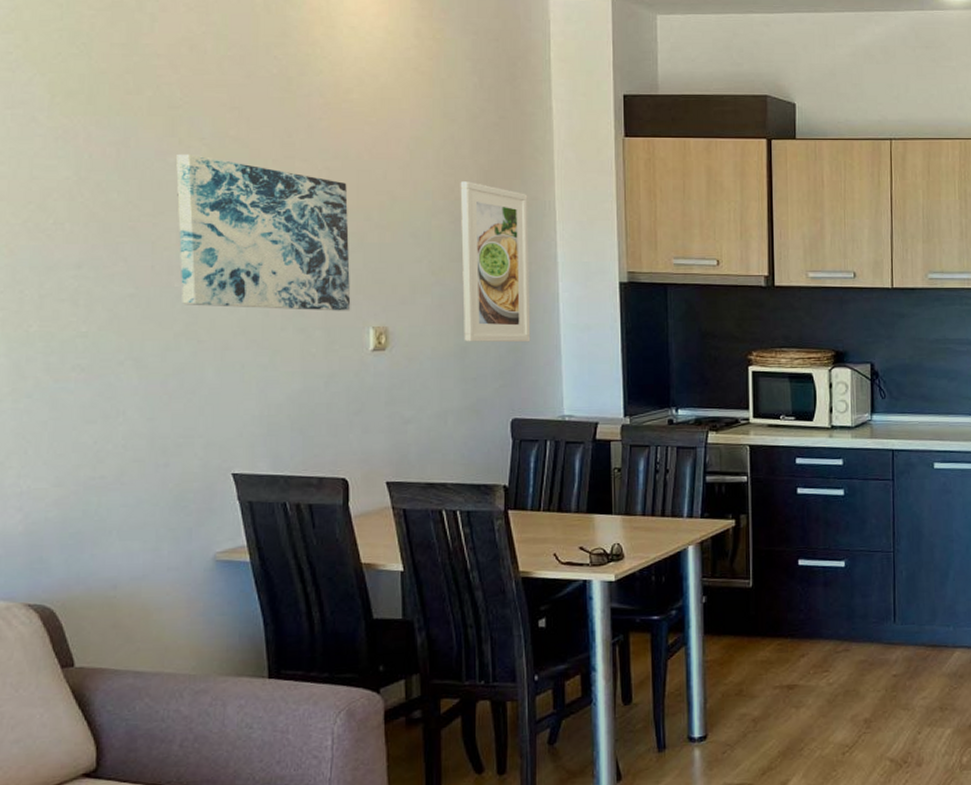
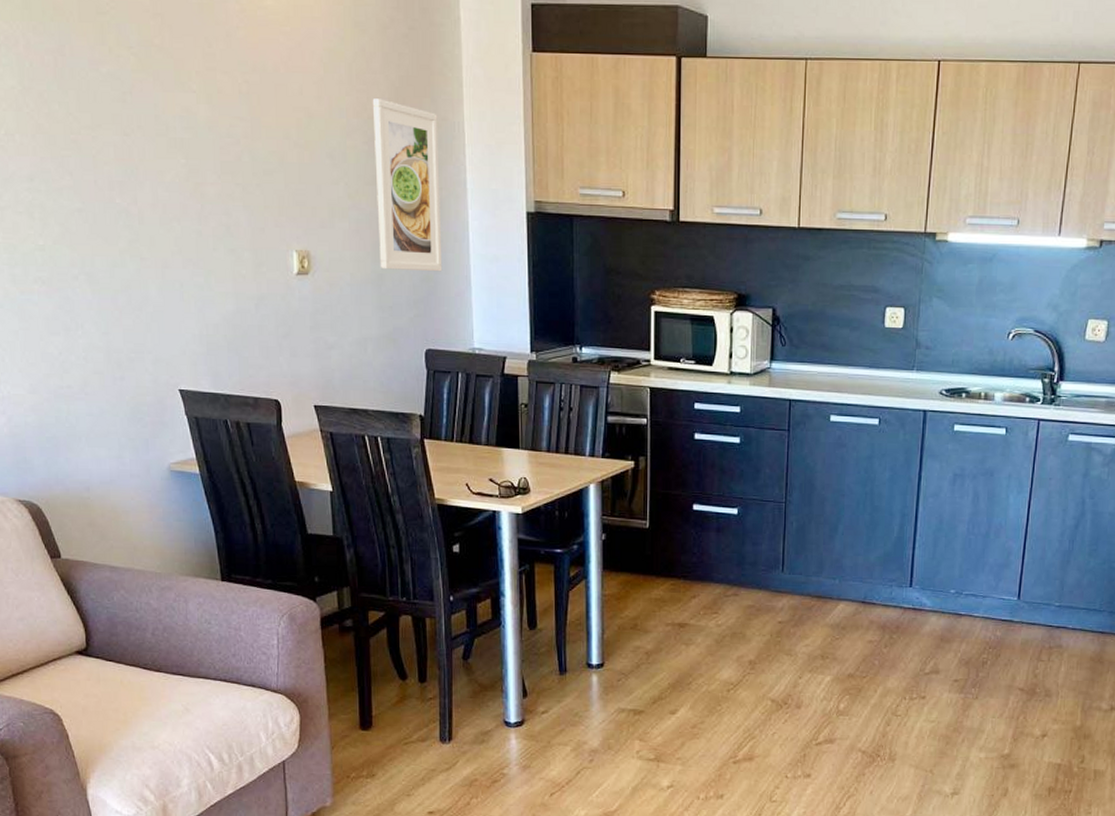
wall art: present [176,153,351,311] -> none [108,63,275,233]

